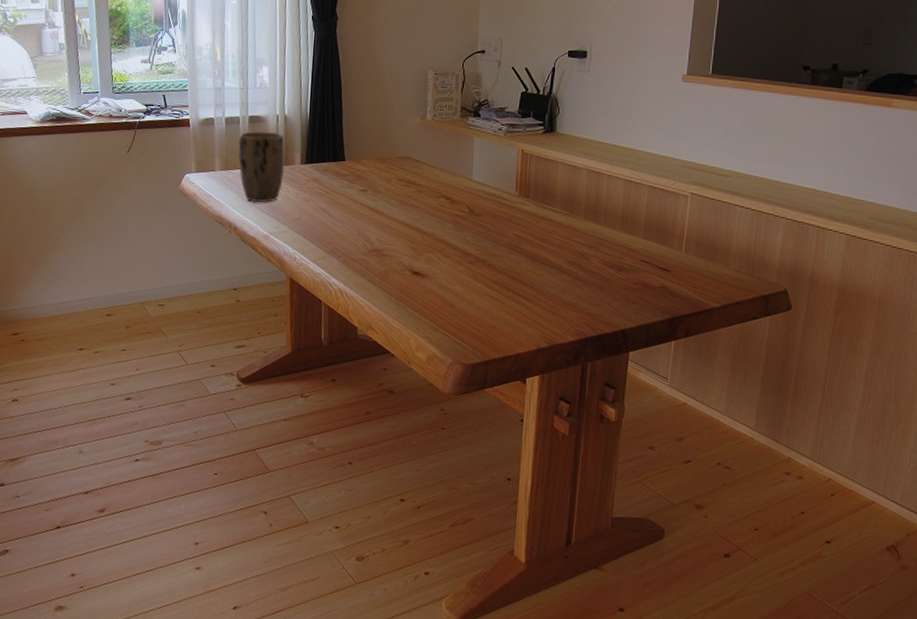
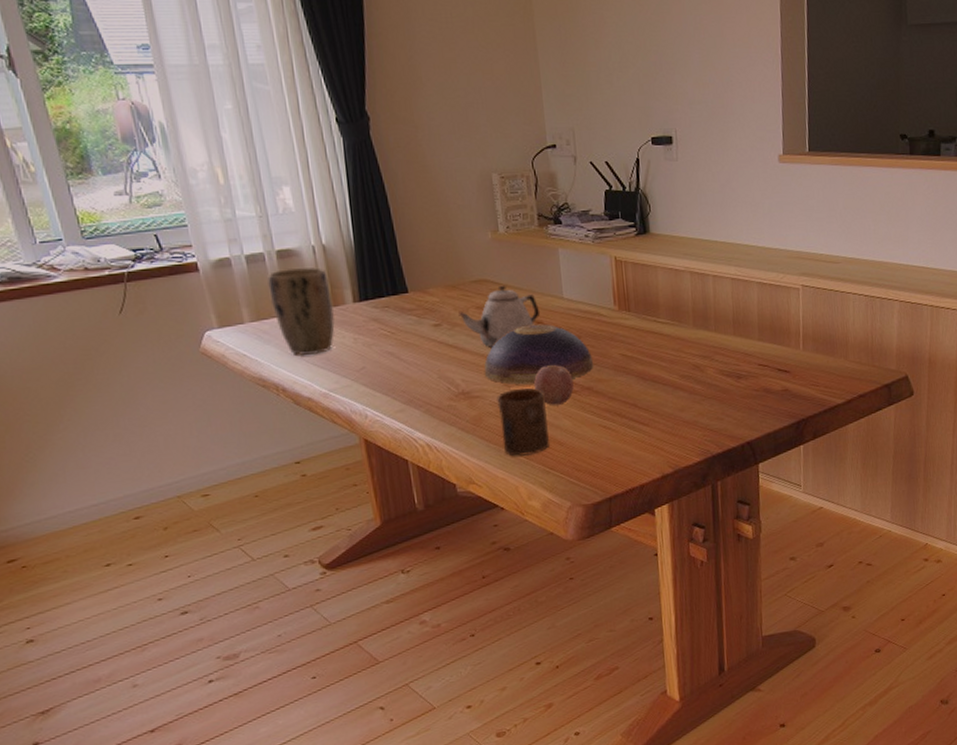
teapot: none [383,163,451,215] -> present [458,285,541,348]
decorative bowl: none [396,199,491,251] -> present [484,324,594,385]
cup: none [402,252,444,312] -> present [497,387,549,456]
fruit: none [437,236,470,273] -> present [534,365,574,406]

